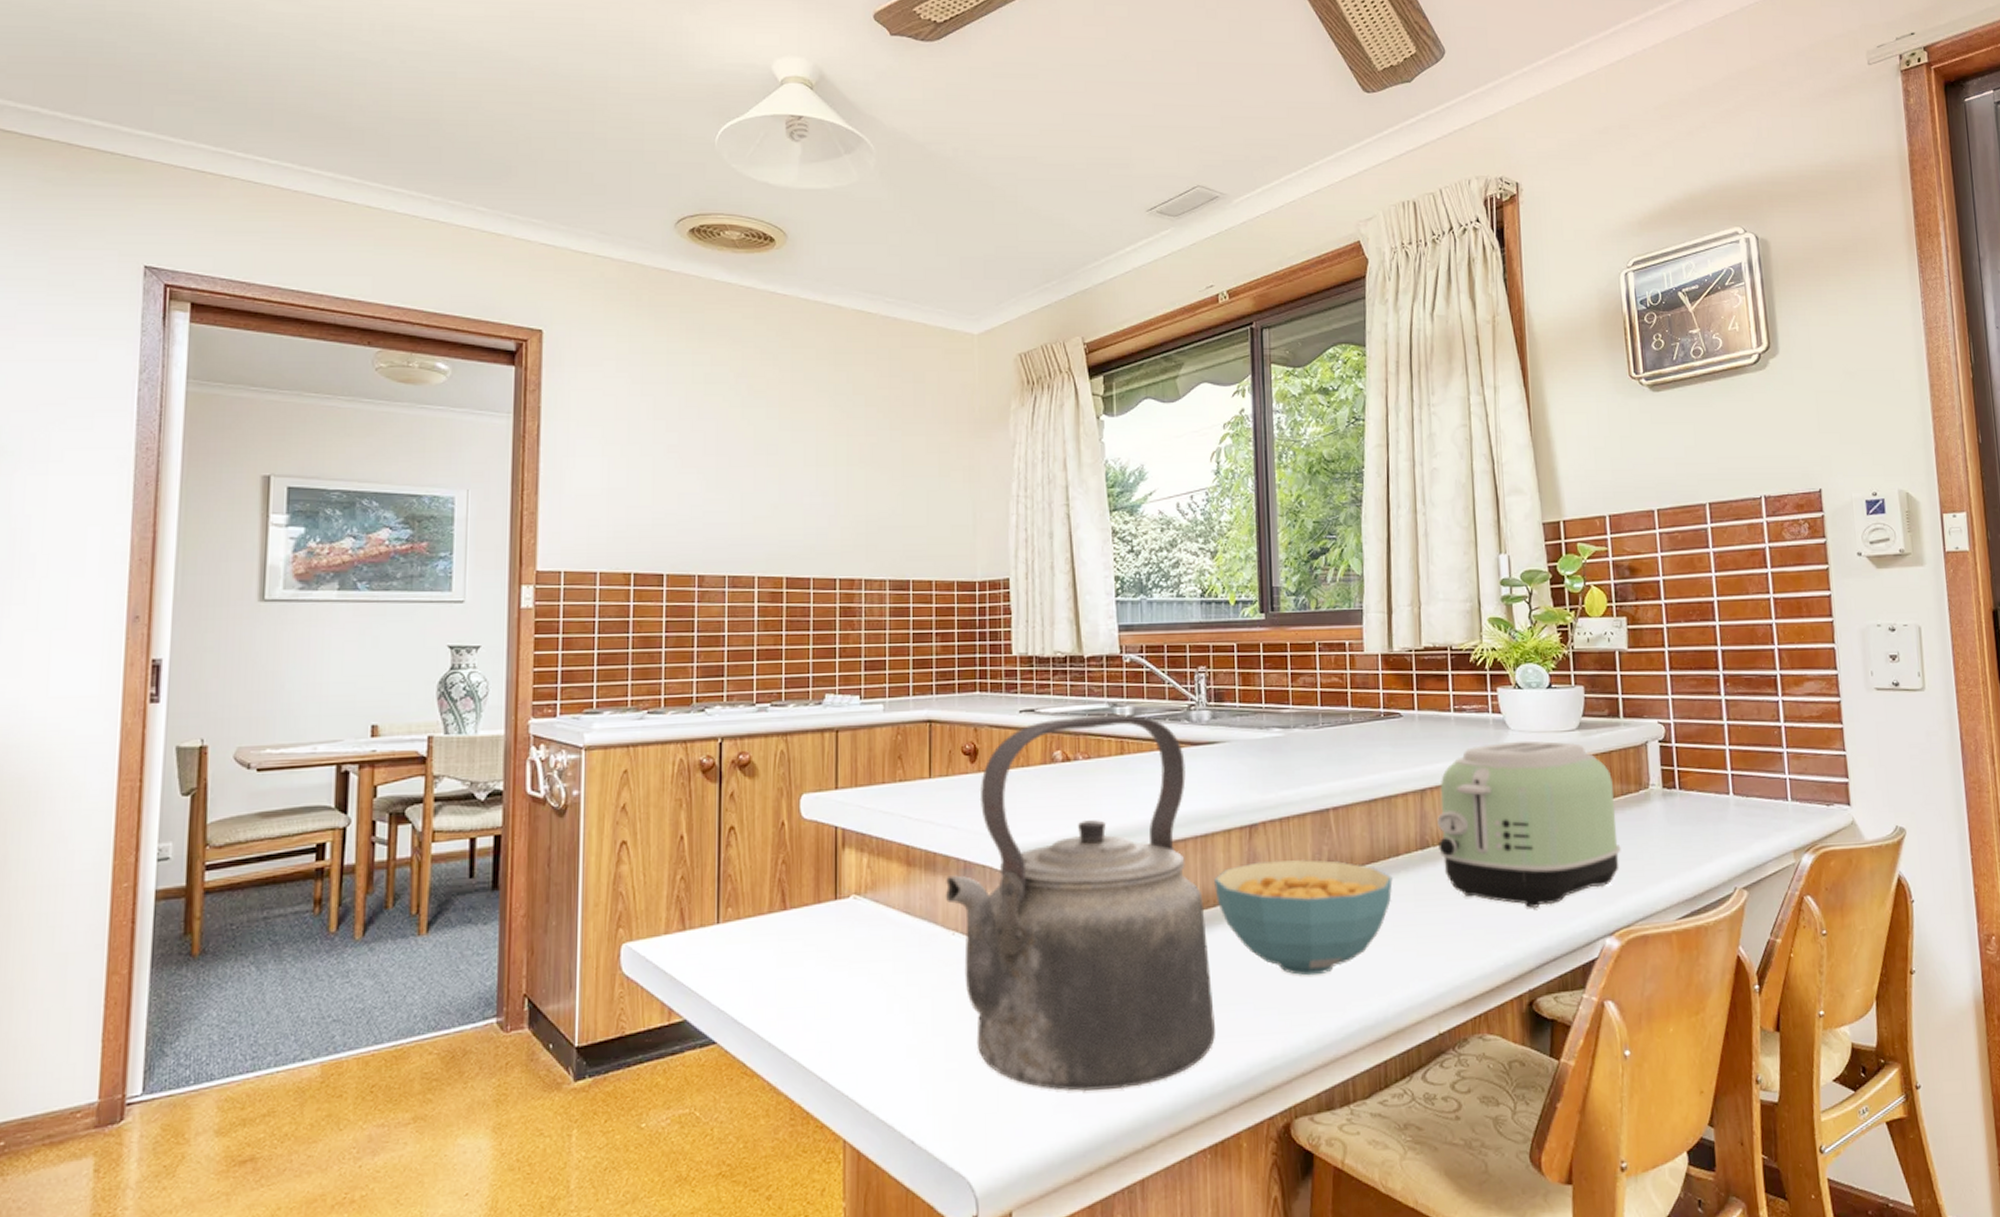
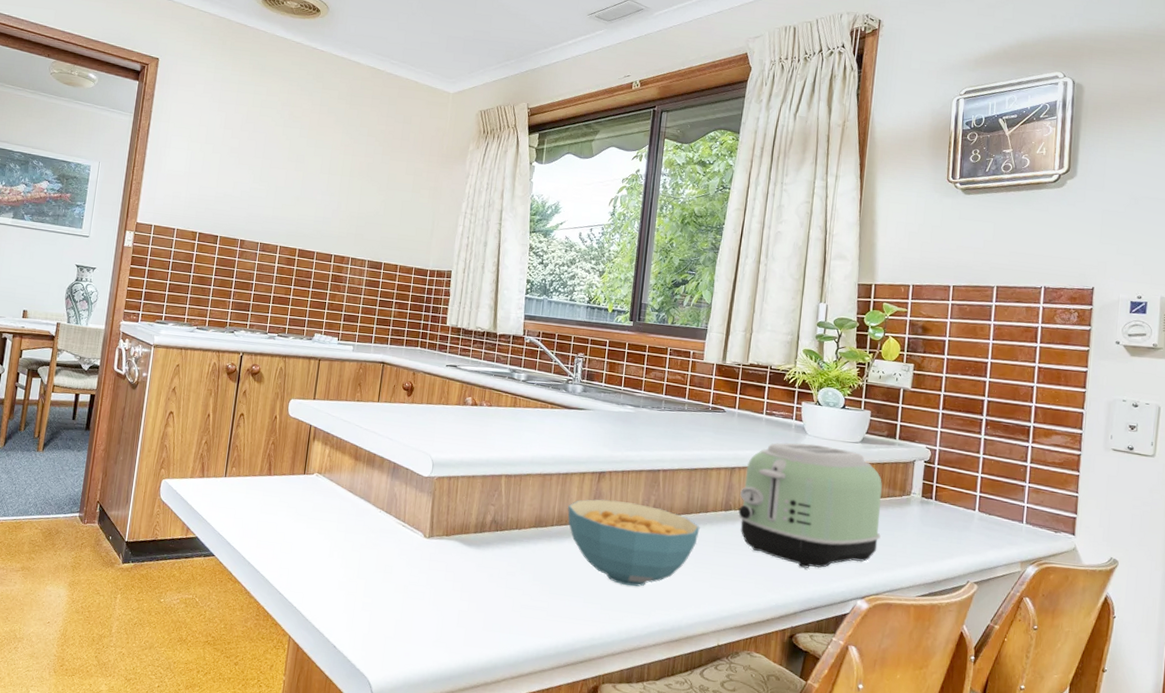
kettle: present [945,714,1215,1092] -> none [377,375,559,639]

